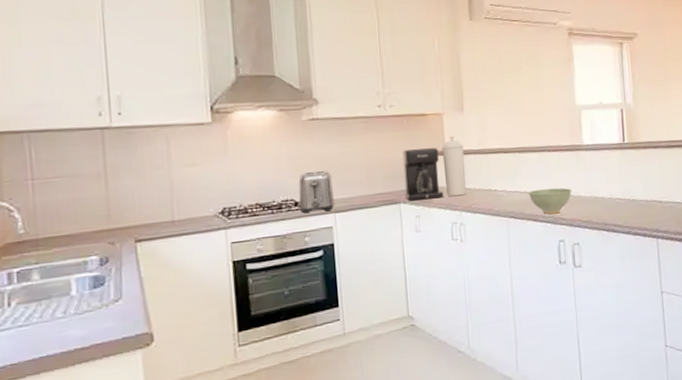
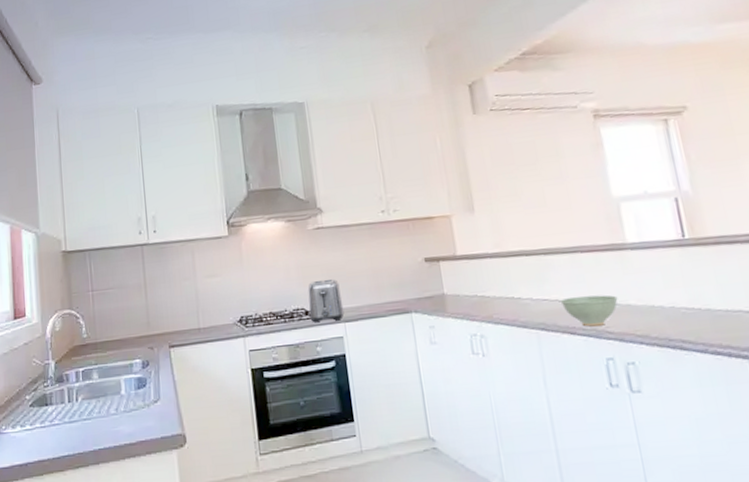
coffee maker: present [402,147,444,201] -> none [410,252,460,310]
canister: present [442,136,466,197] -> none [453,239,485,306]

